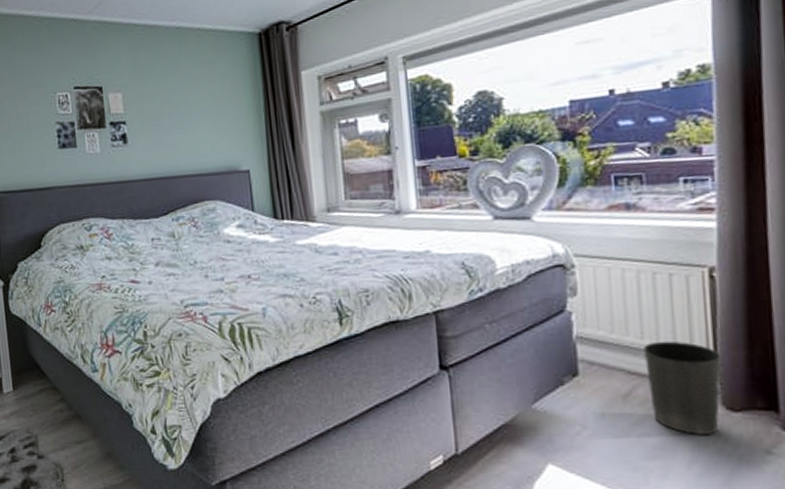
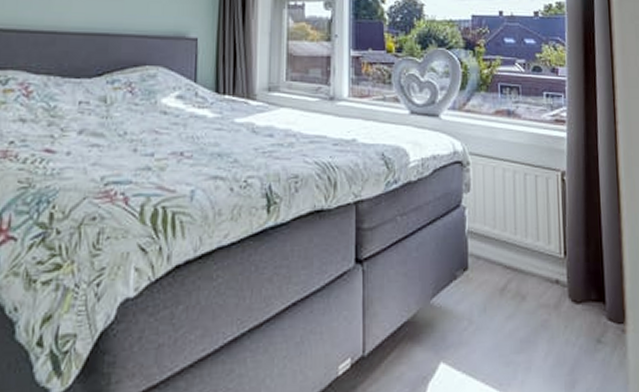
waste basket: present [642,341,722,435] -> none [515,237,569,327]

